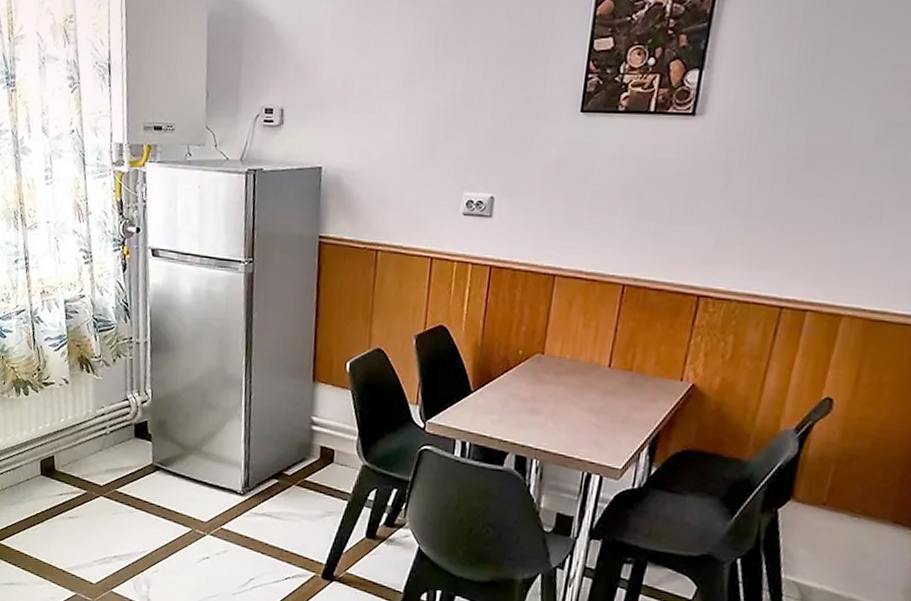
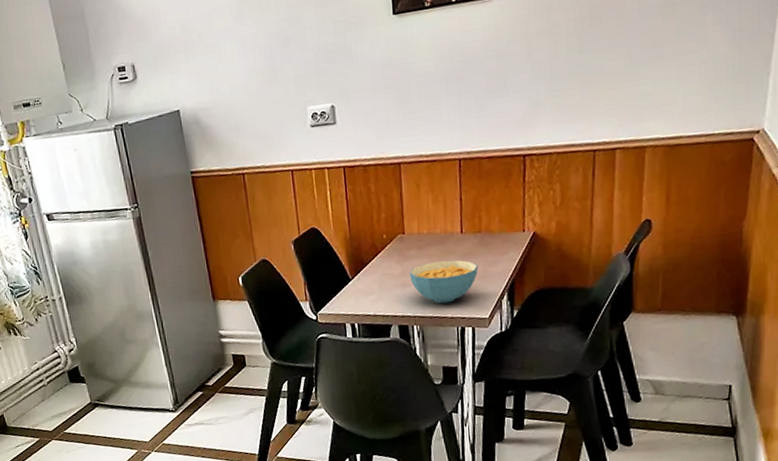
cereal bowl: none [539,392,620,443] -> present [409,259,478,304]

